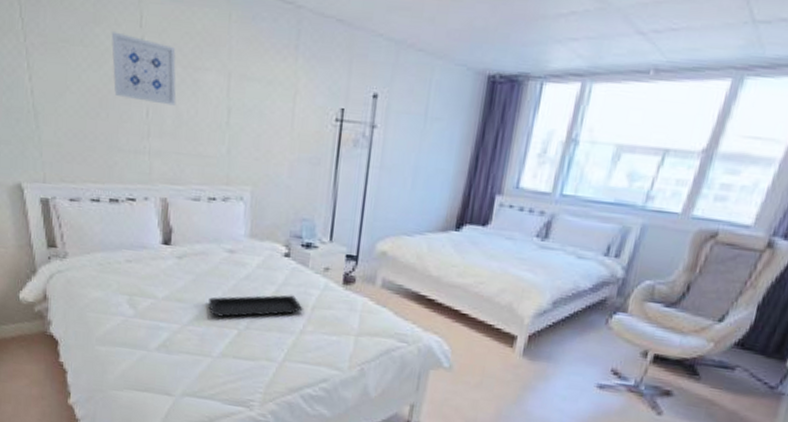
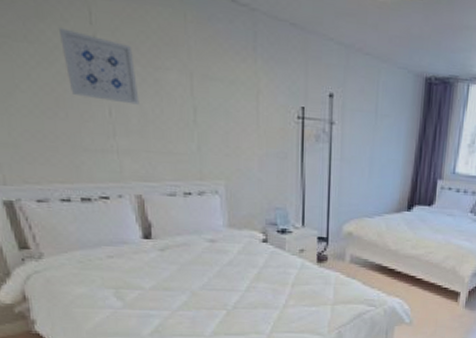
serving tray: present [208,295,303,318] -> none [196,275,284,300]

